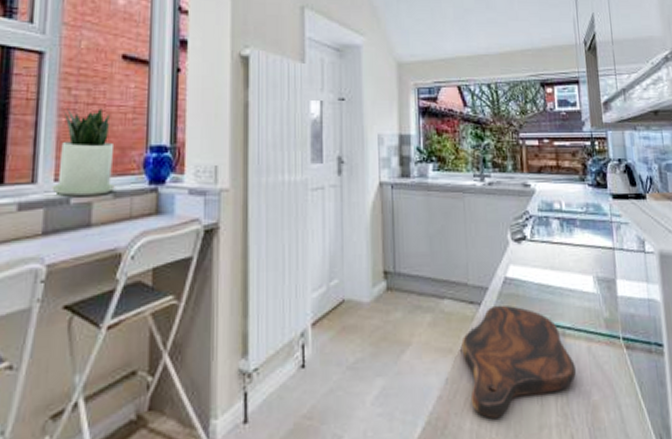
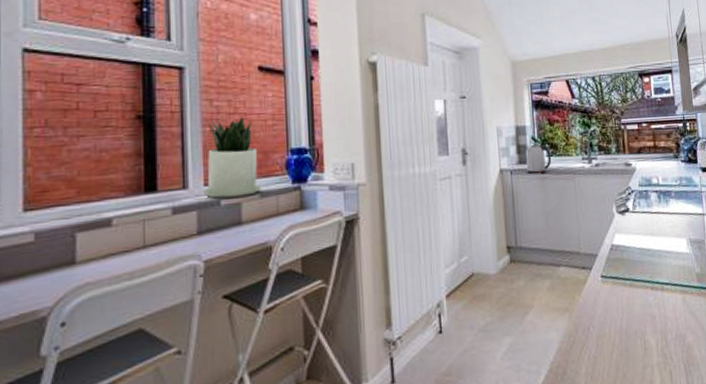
kettle: none [409,156,439,190] -> present [526,144,552,175]
cutting board: present [461,305,576,418] -> none [576,268,673,363]

